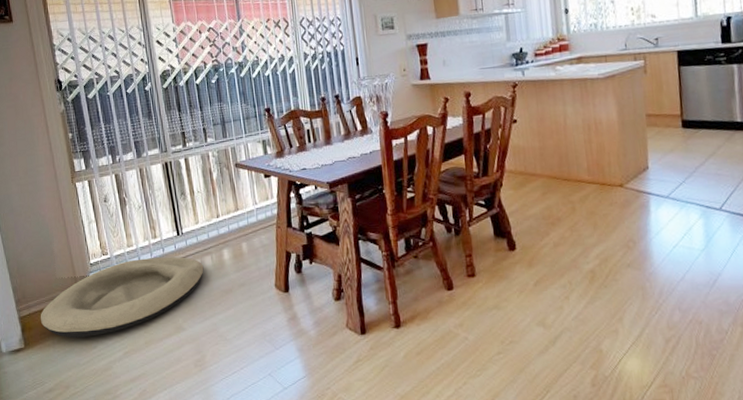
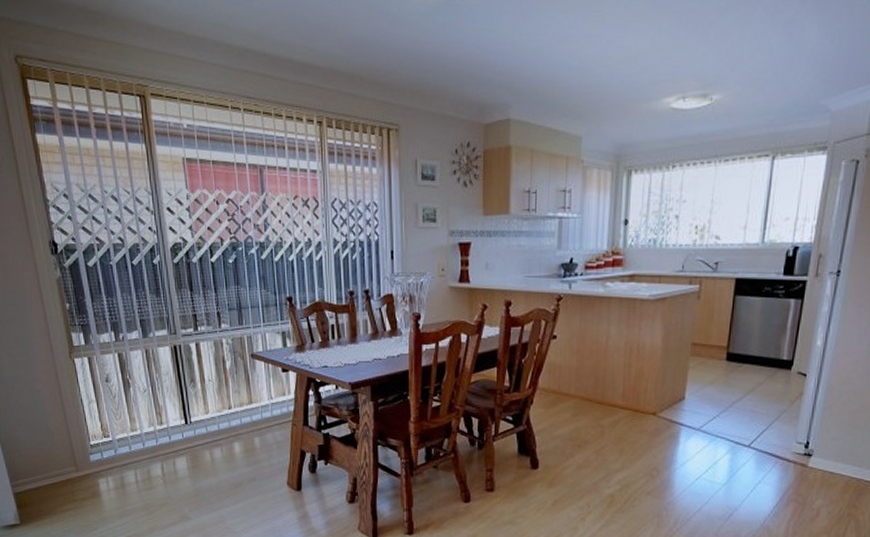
dog bed: present [40,256,204,339] -> none [36,444,213,519]

